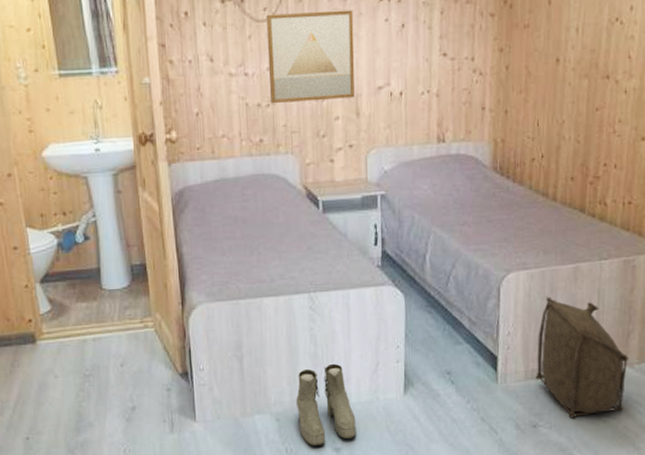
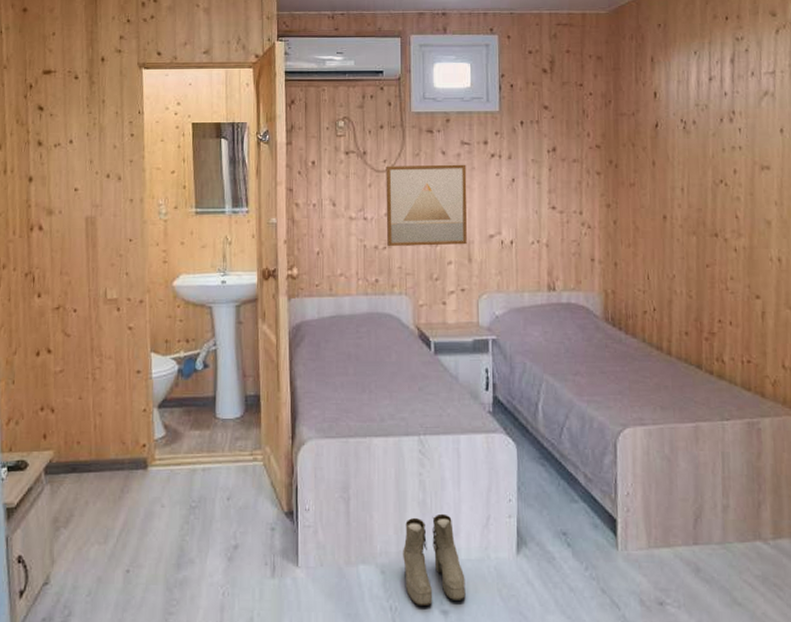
backpack: present [536,296,629,418] -> none [659,456,763,598]

